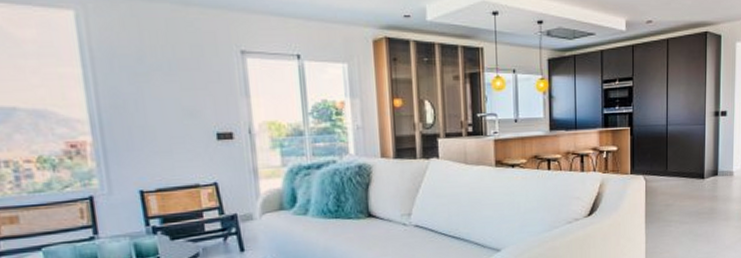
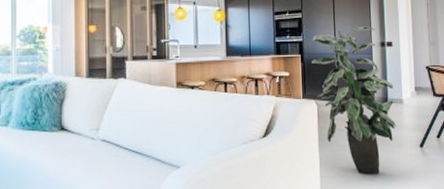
indoor plant: none [641,93,725,249] -> present [312,25,397,174]

